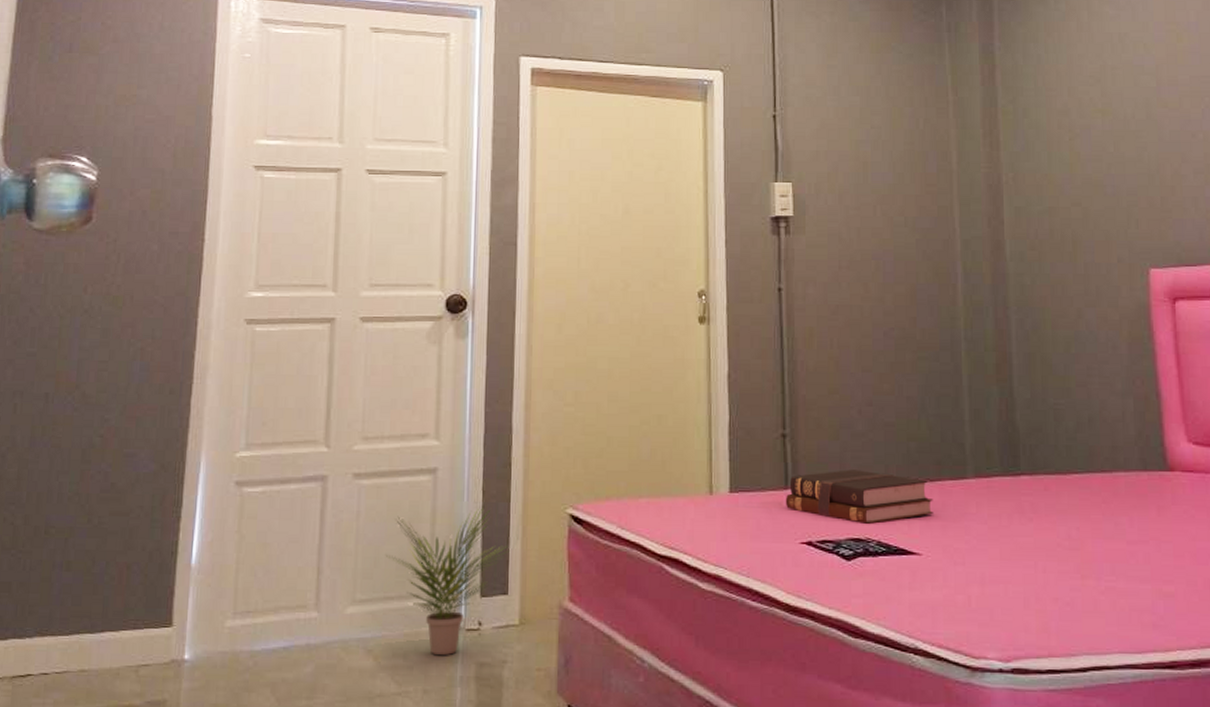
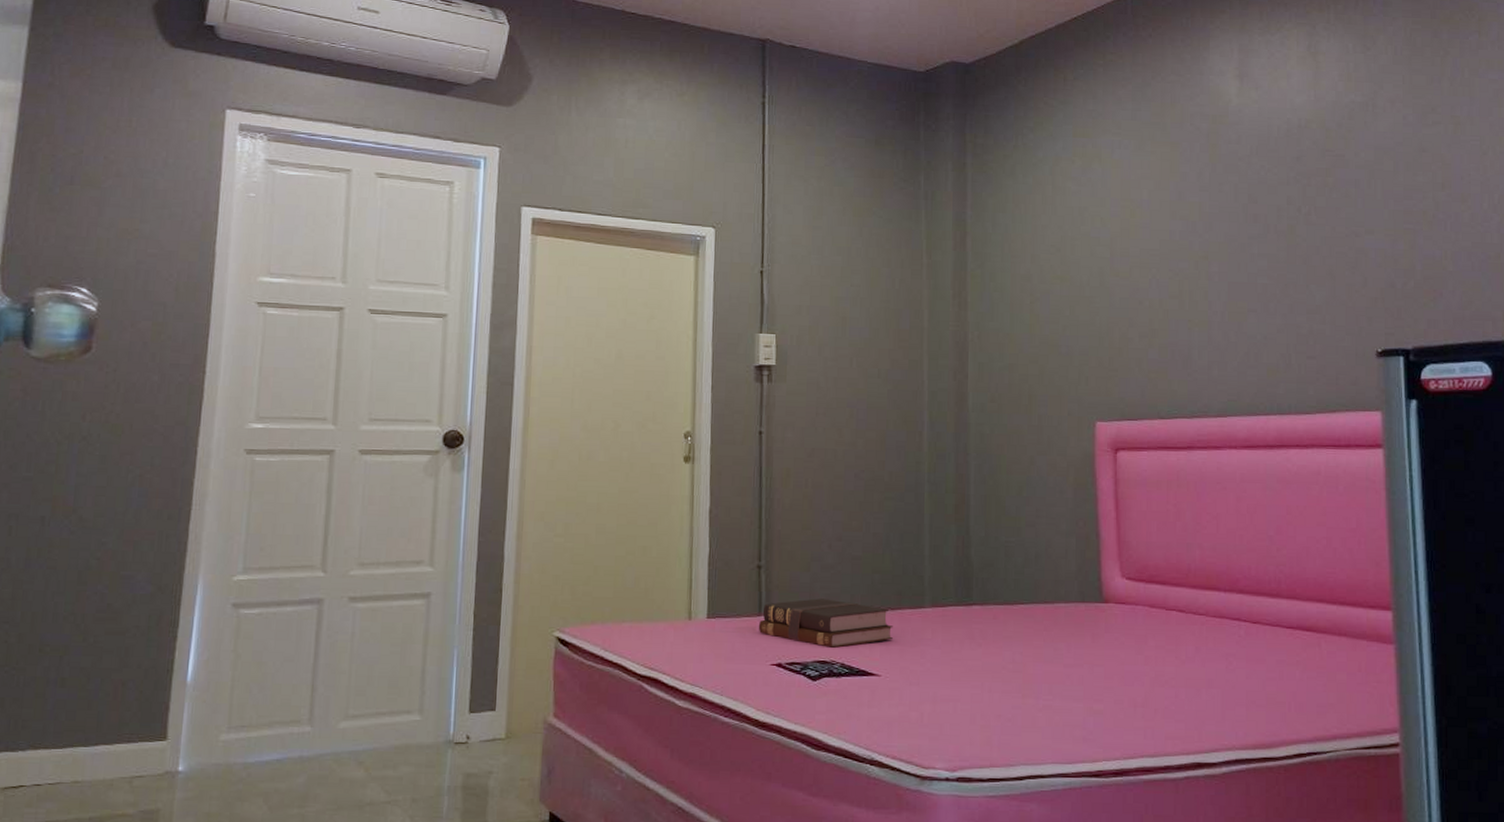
potted plant: present [385,506,509,656] -> none [378,629,498,767]

